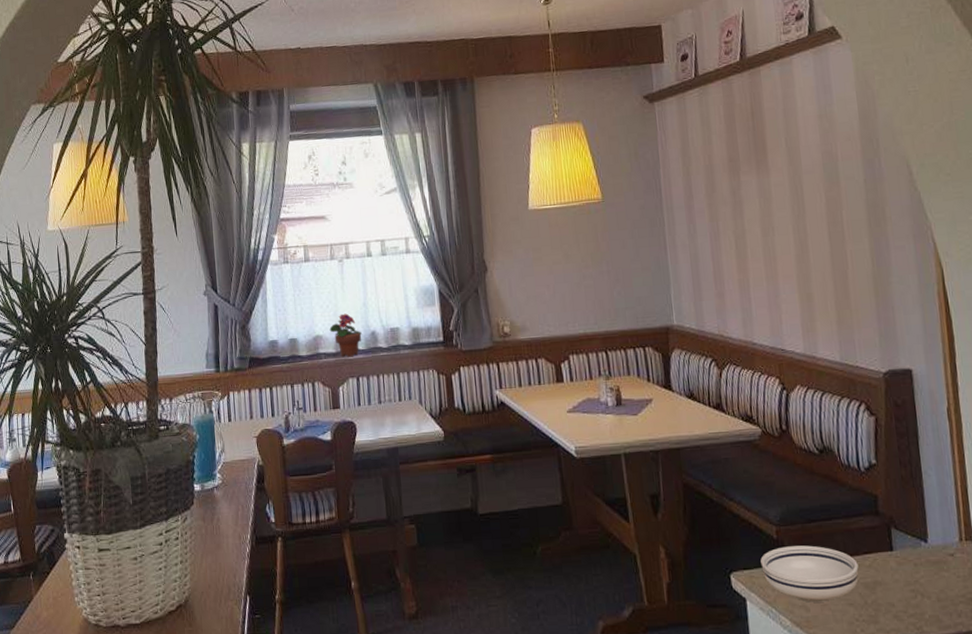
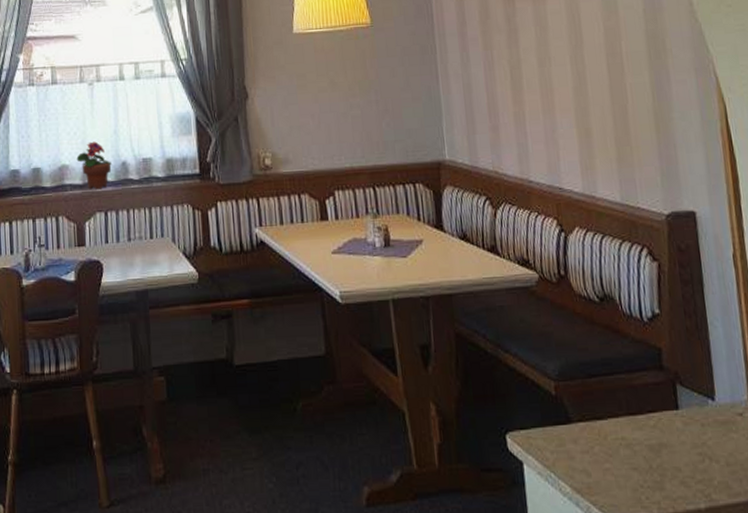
bowl: present [760,545,859,603] -> none [538,403,643,467]

